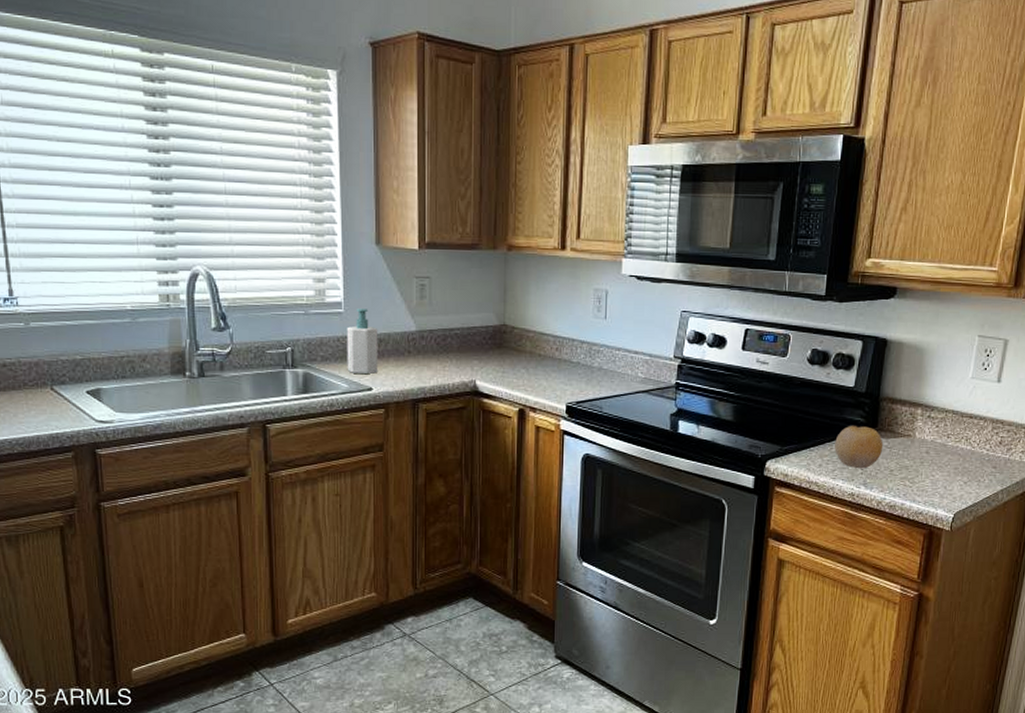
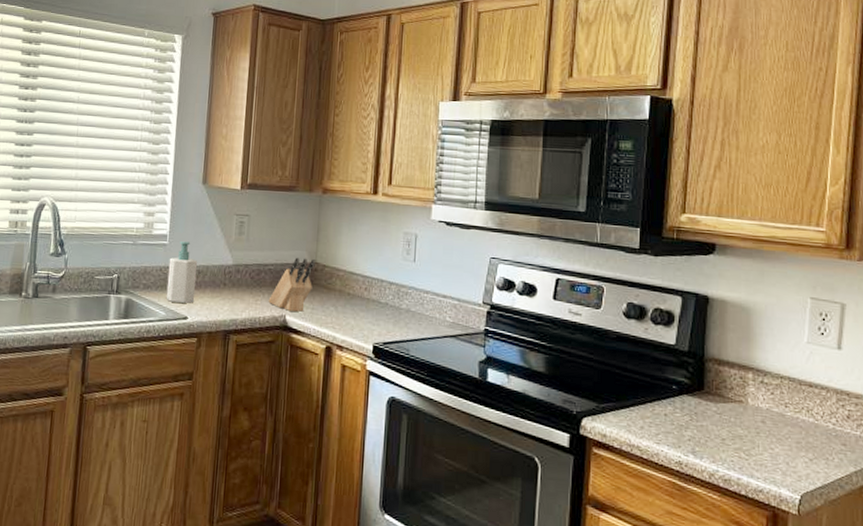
knife block: none [457,320,503,376] -> present [268,257,315,312]
fruit: present [834,425,884,469] -> none [657,385,712,435]

